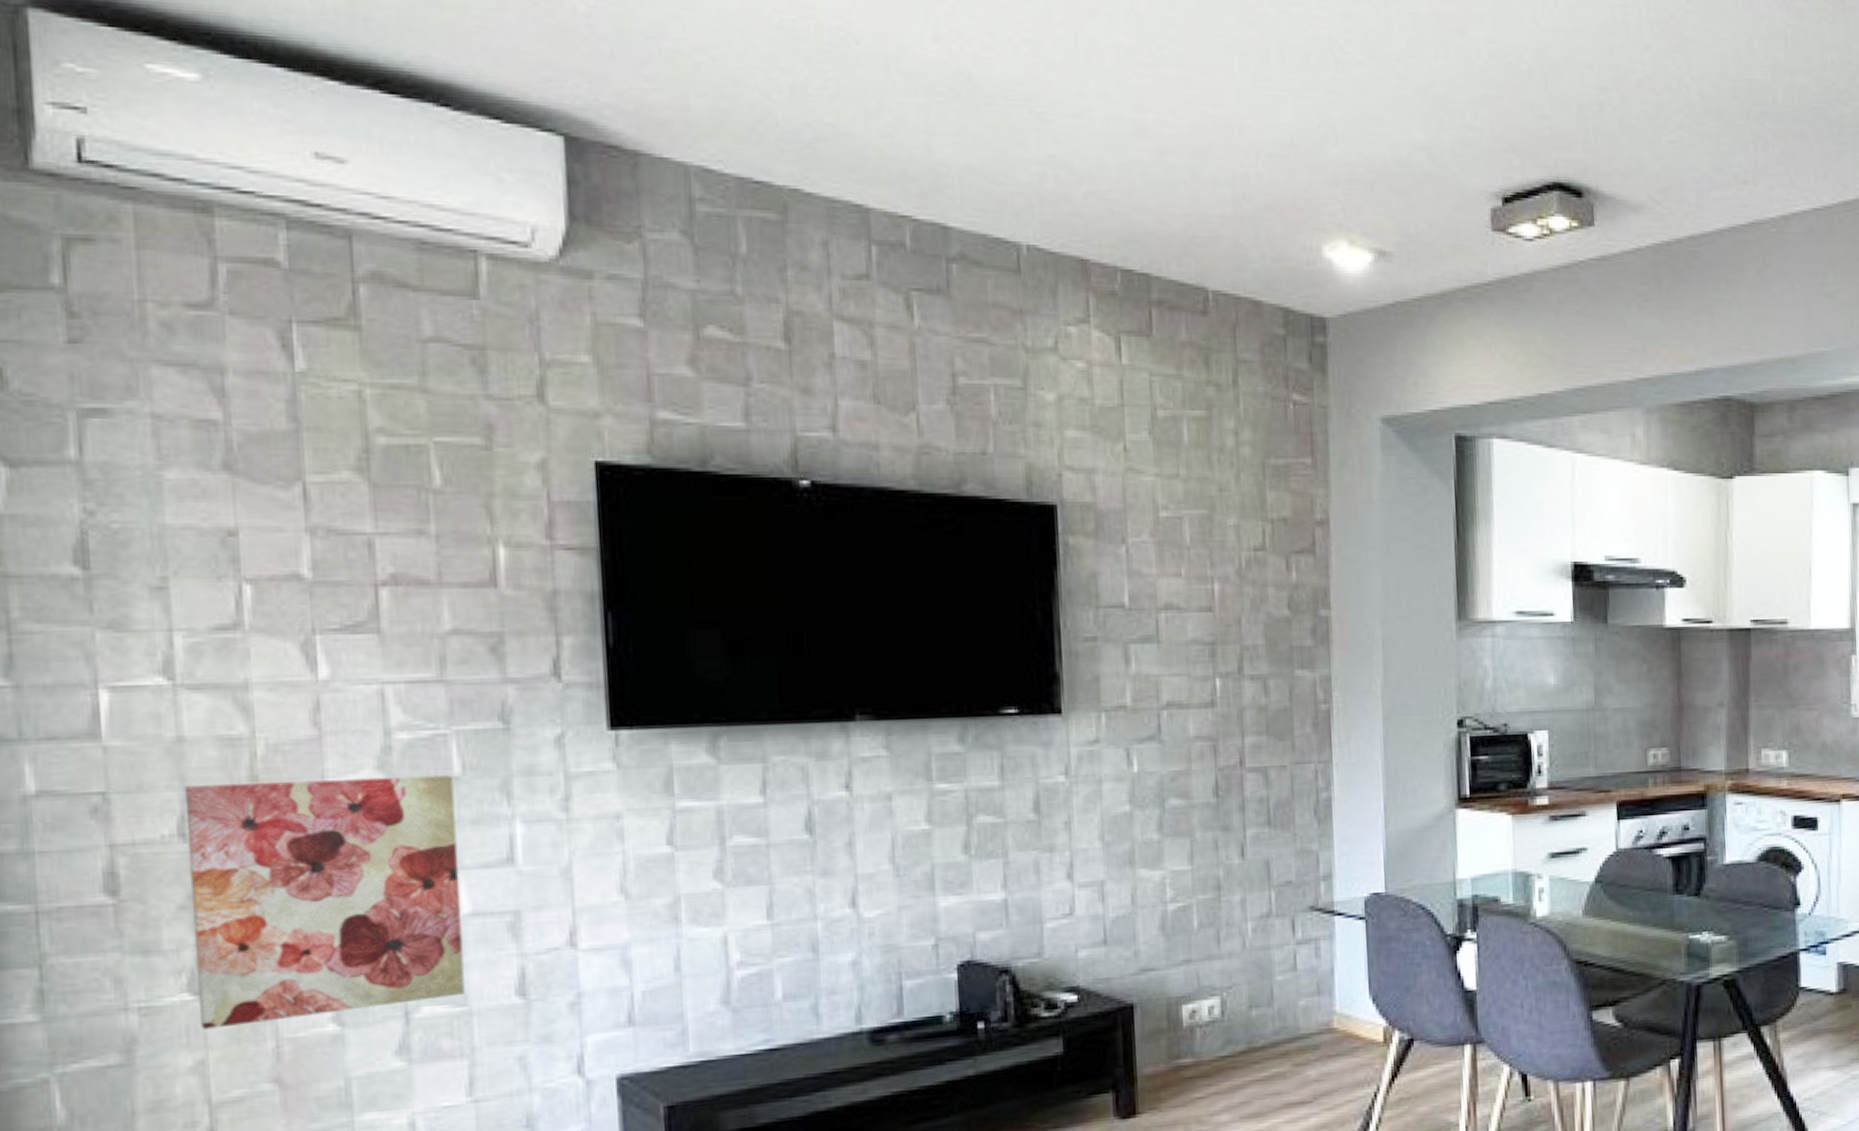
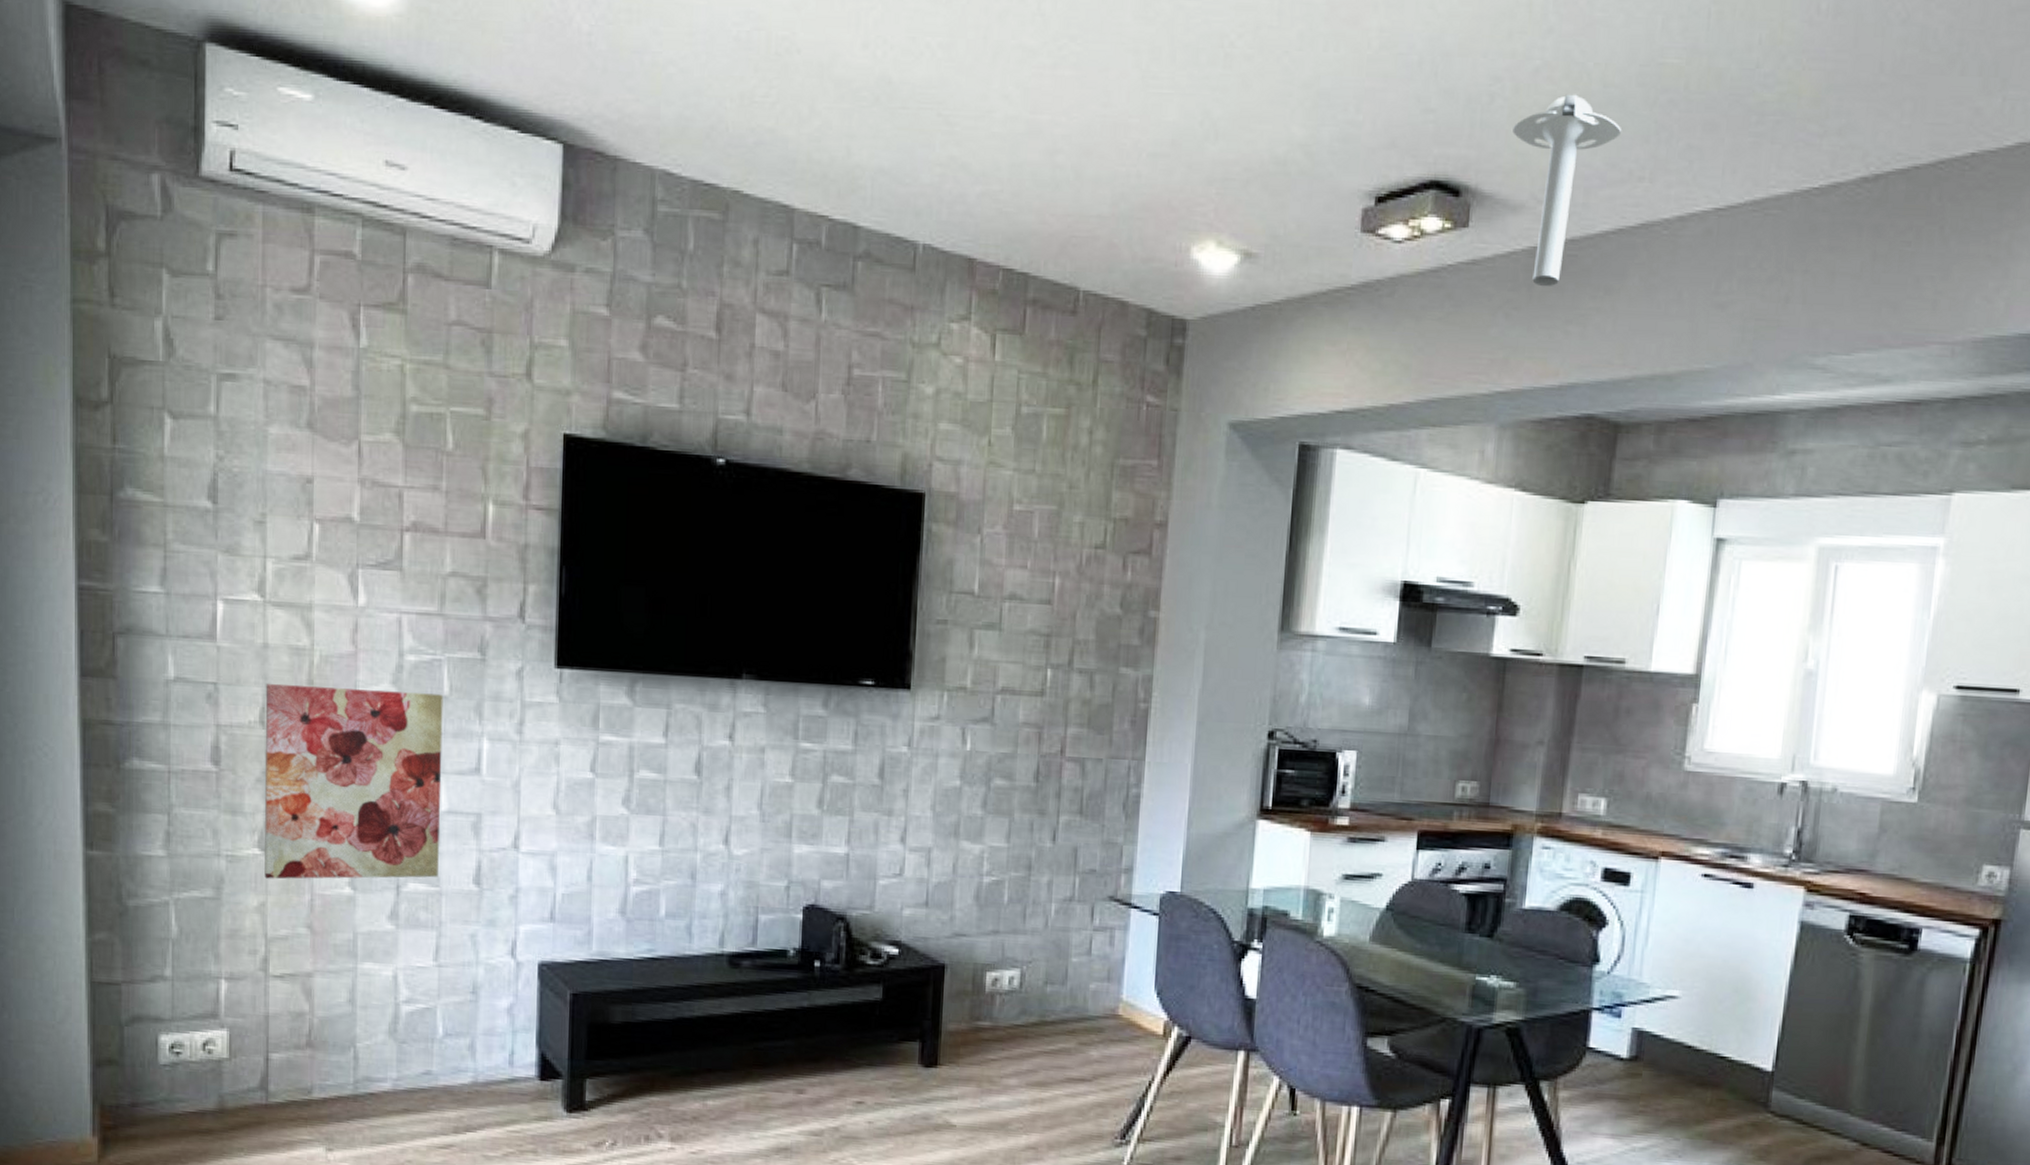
ceiling light: none [1624,104,1722,281] -> present [1512,94,1621,287]

